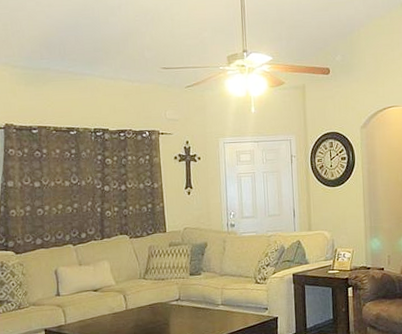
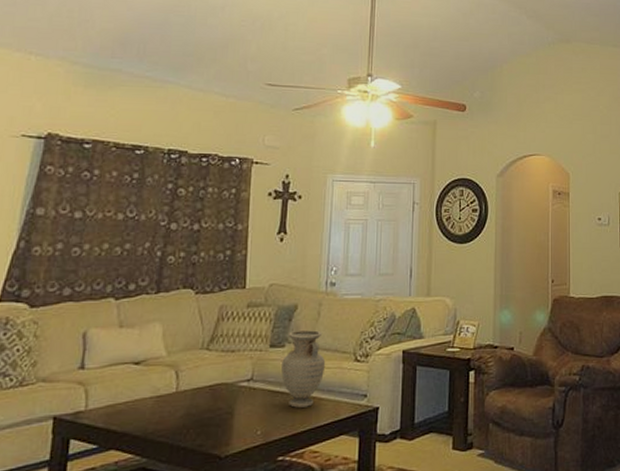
vase: none [200,261,234,319] -> present [281,330,326,408]

